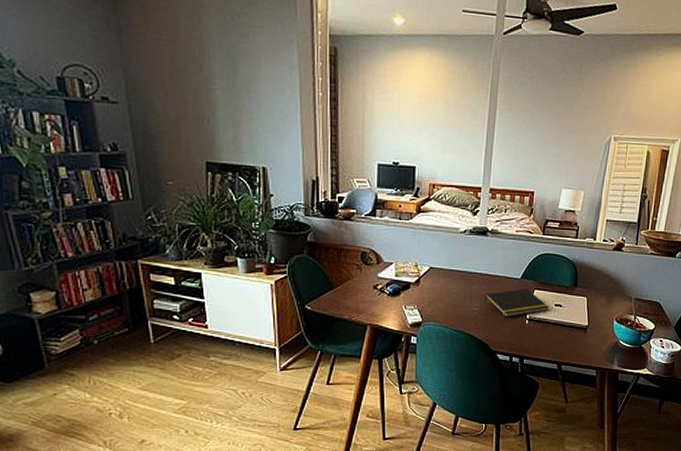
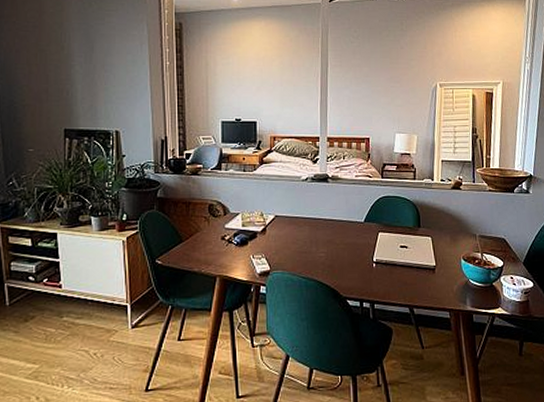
notepad: present [483,288,549,317] -> none [329,231,395,261]

